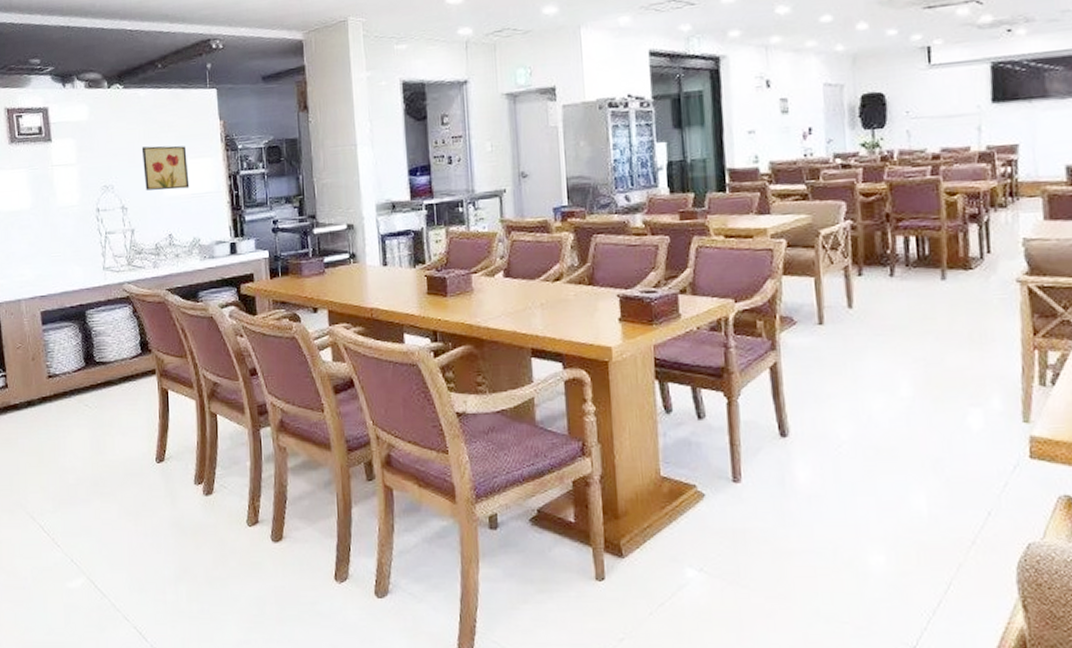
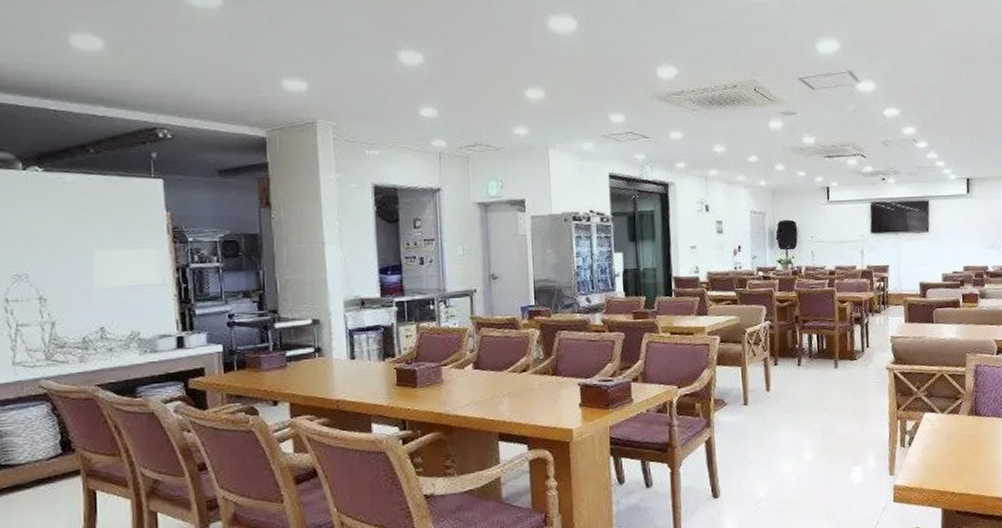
wall art: present [141,145,190,191] -> none [66,234,128,281]

